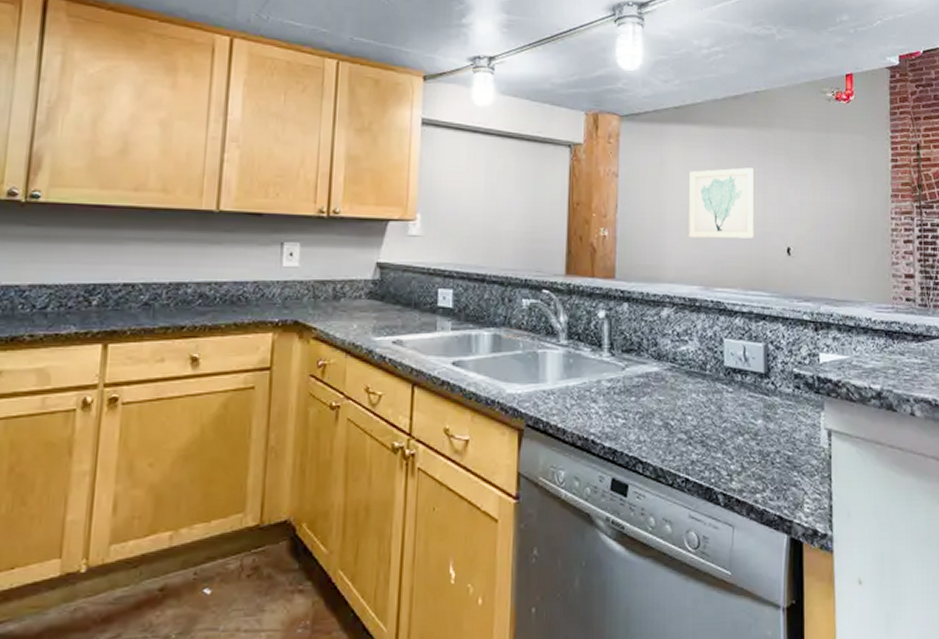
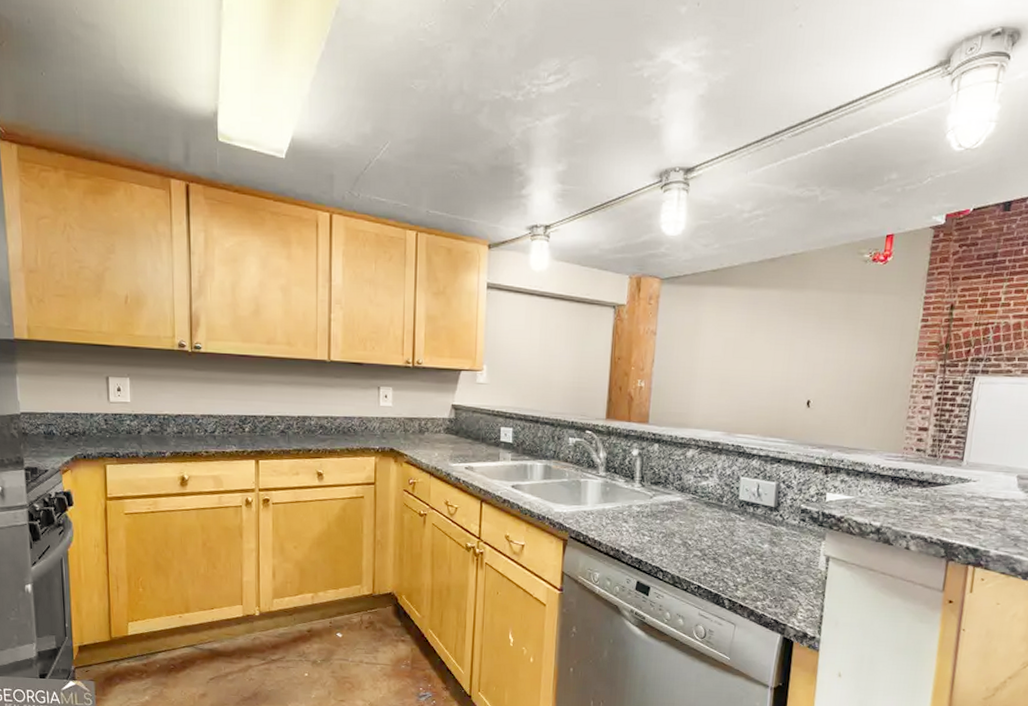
wall art: present [689,167,755,239] -> none [716,327,783,392]

